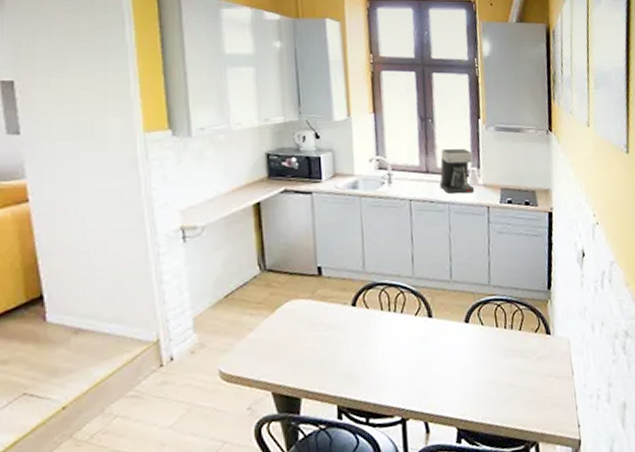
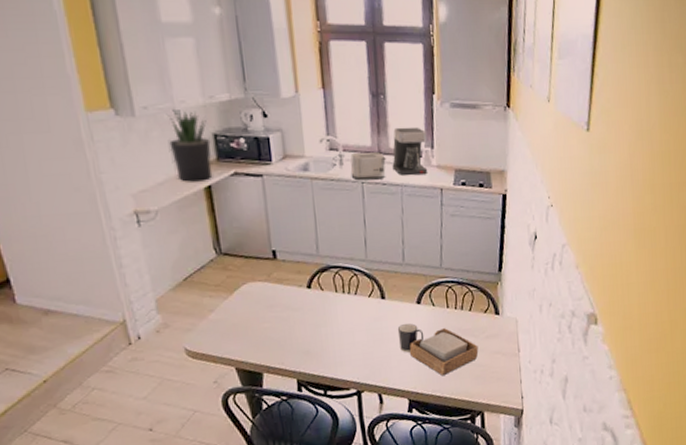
planter: none [222,130,263,199] -> present [168,108,213,182]
toaster: none [398,172,434,199] -> present [350,152,386,181]
mug: none [445,344,473,376] -> present [397,323,424,353]
napkin holder: none [457,349,531,401] -> present [409,328,479,375]

